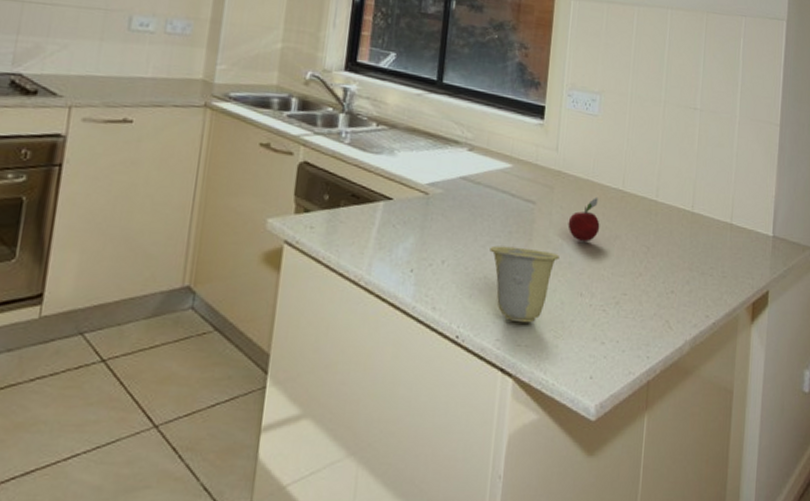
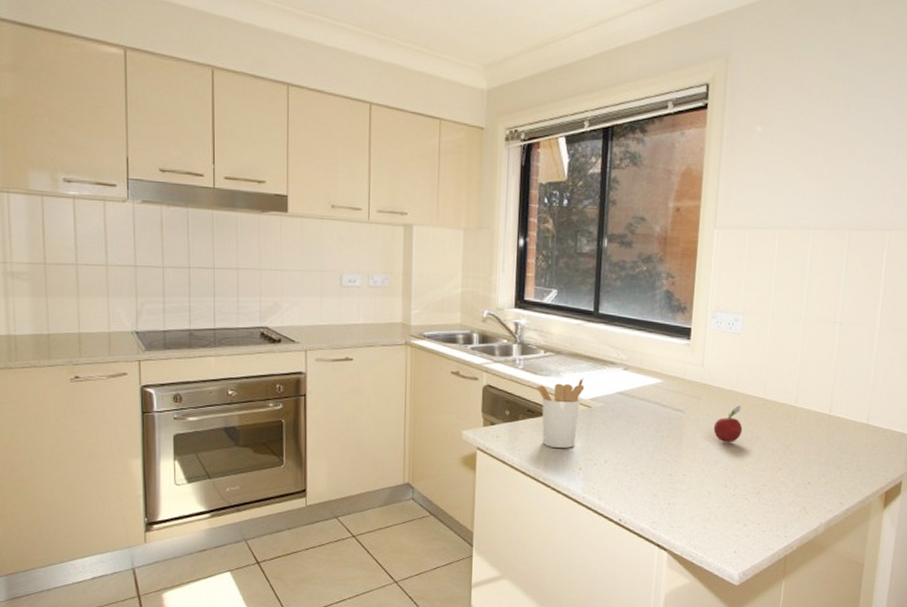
utensil holder: none [364,158,422,244] -> present [536,378,585,448]
cup: present [490,245,559,323] -> none [645,448,706,509]

